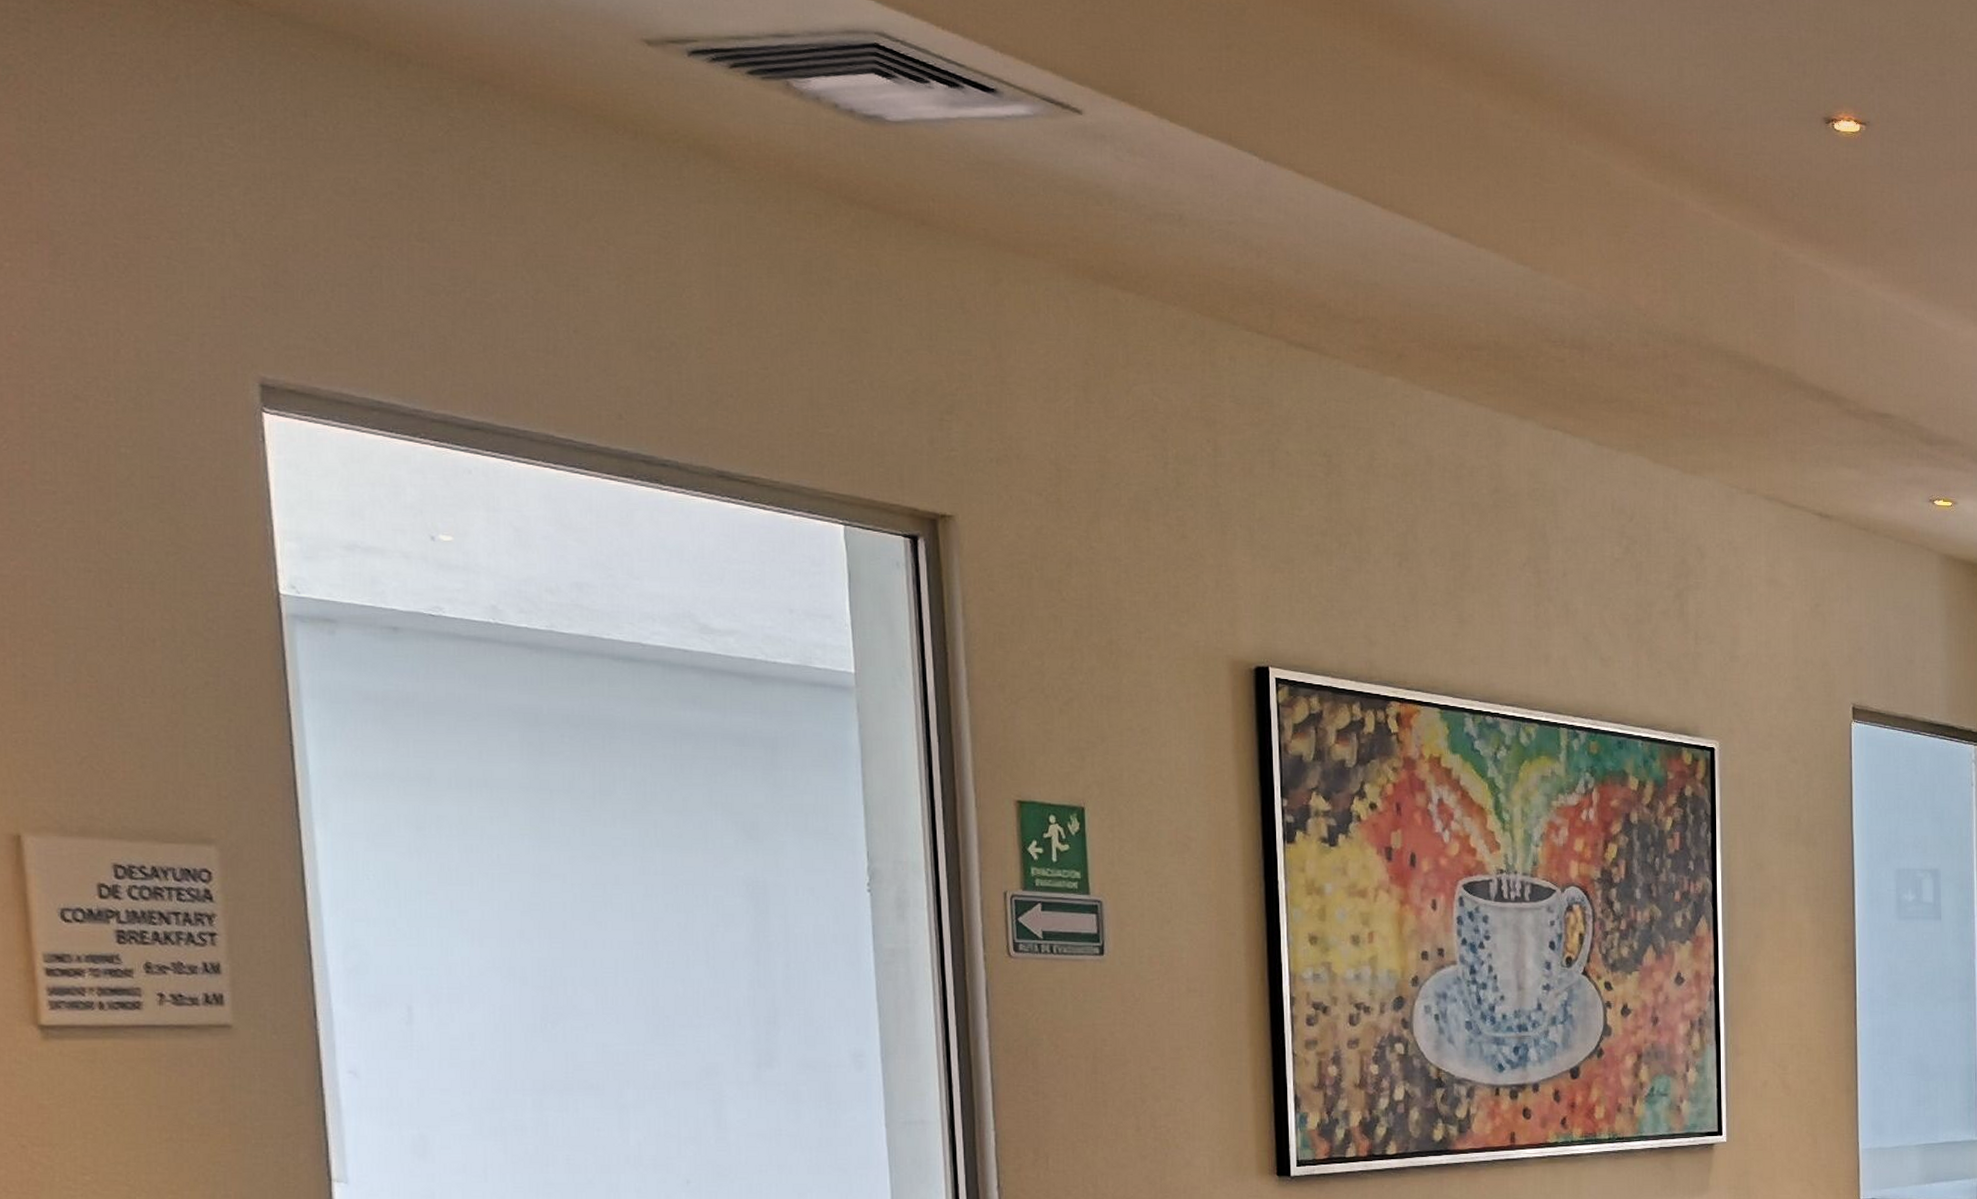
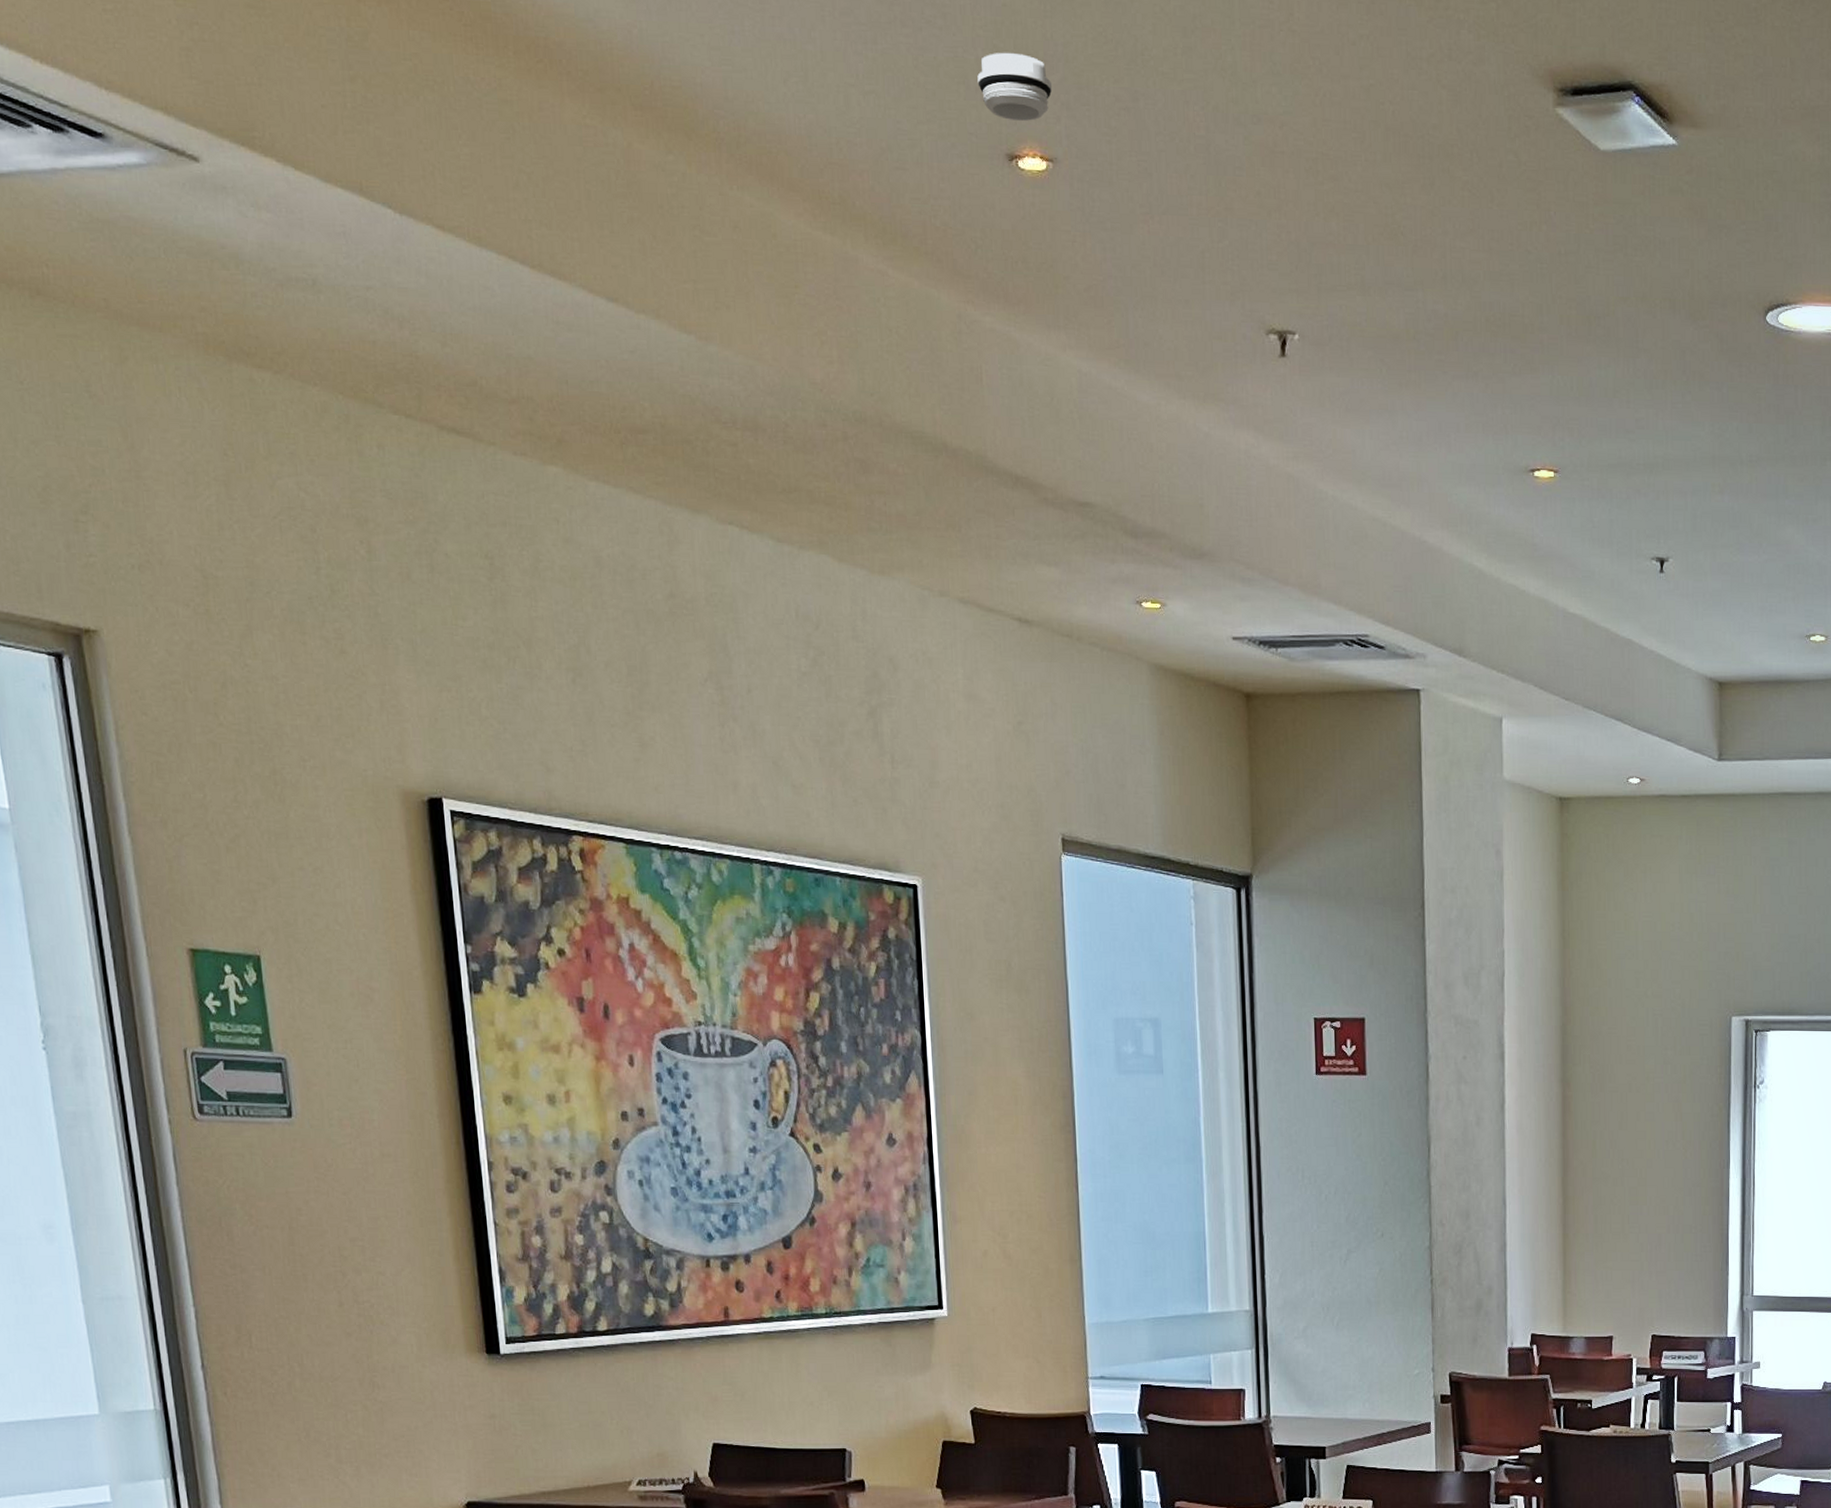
smoke detector: none [1800,33,1868,91] -> present [977,52,1053,122]

